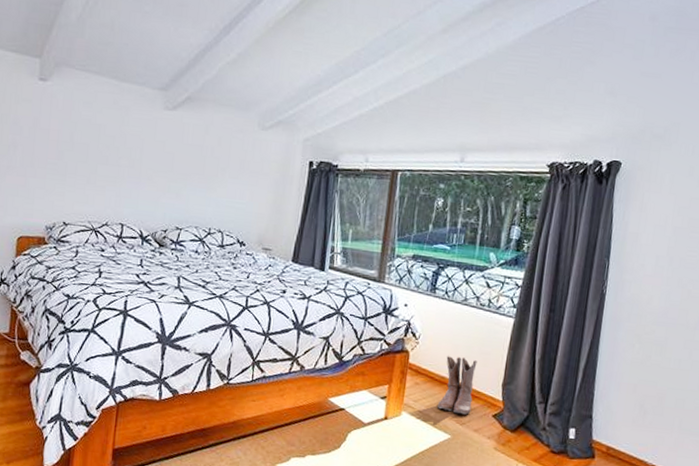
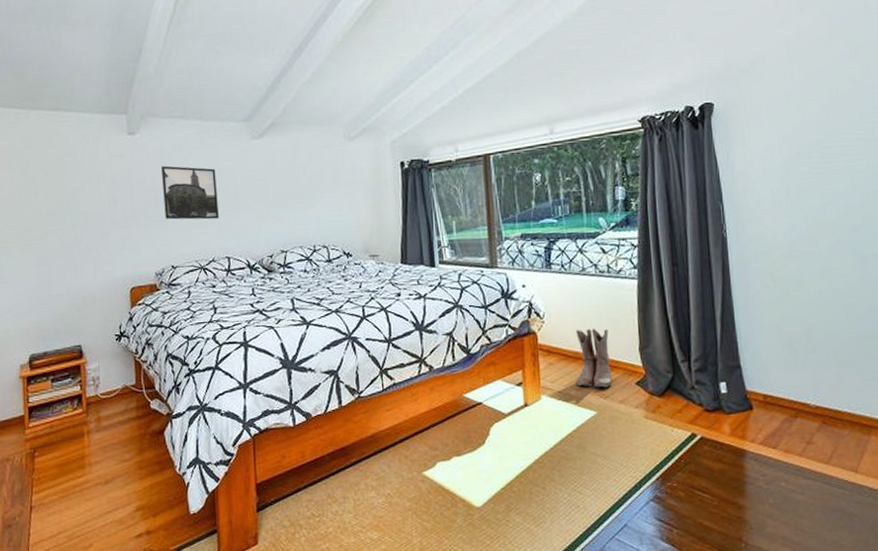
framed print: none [64,119,123,184] -> present [161,166,219,220]

